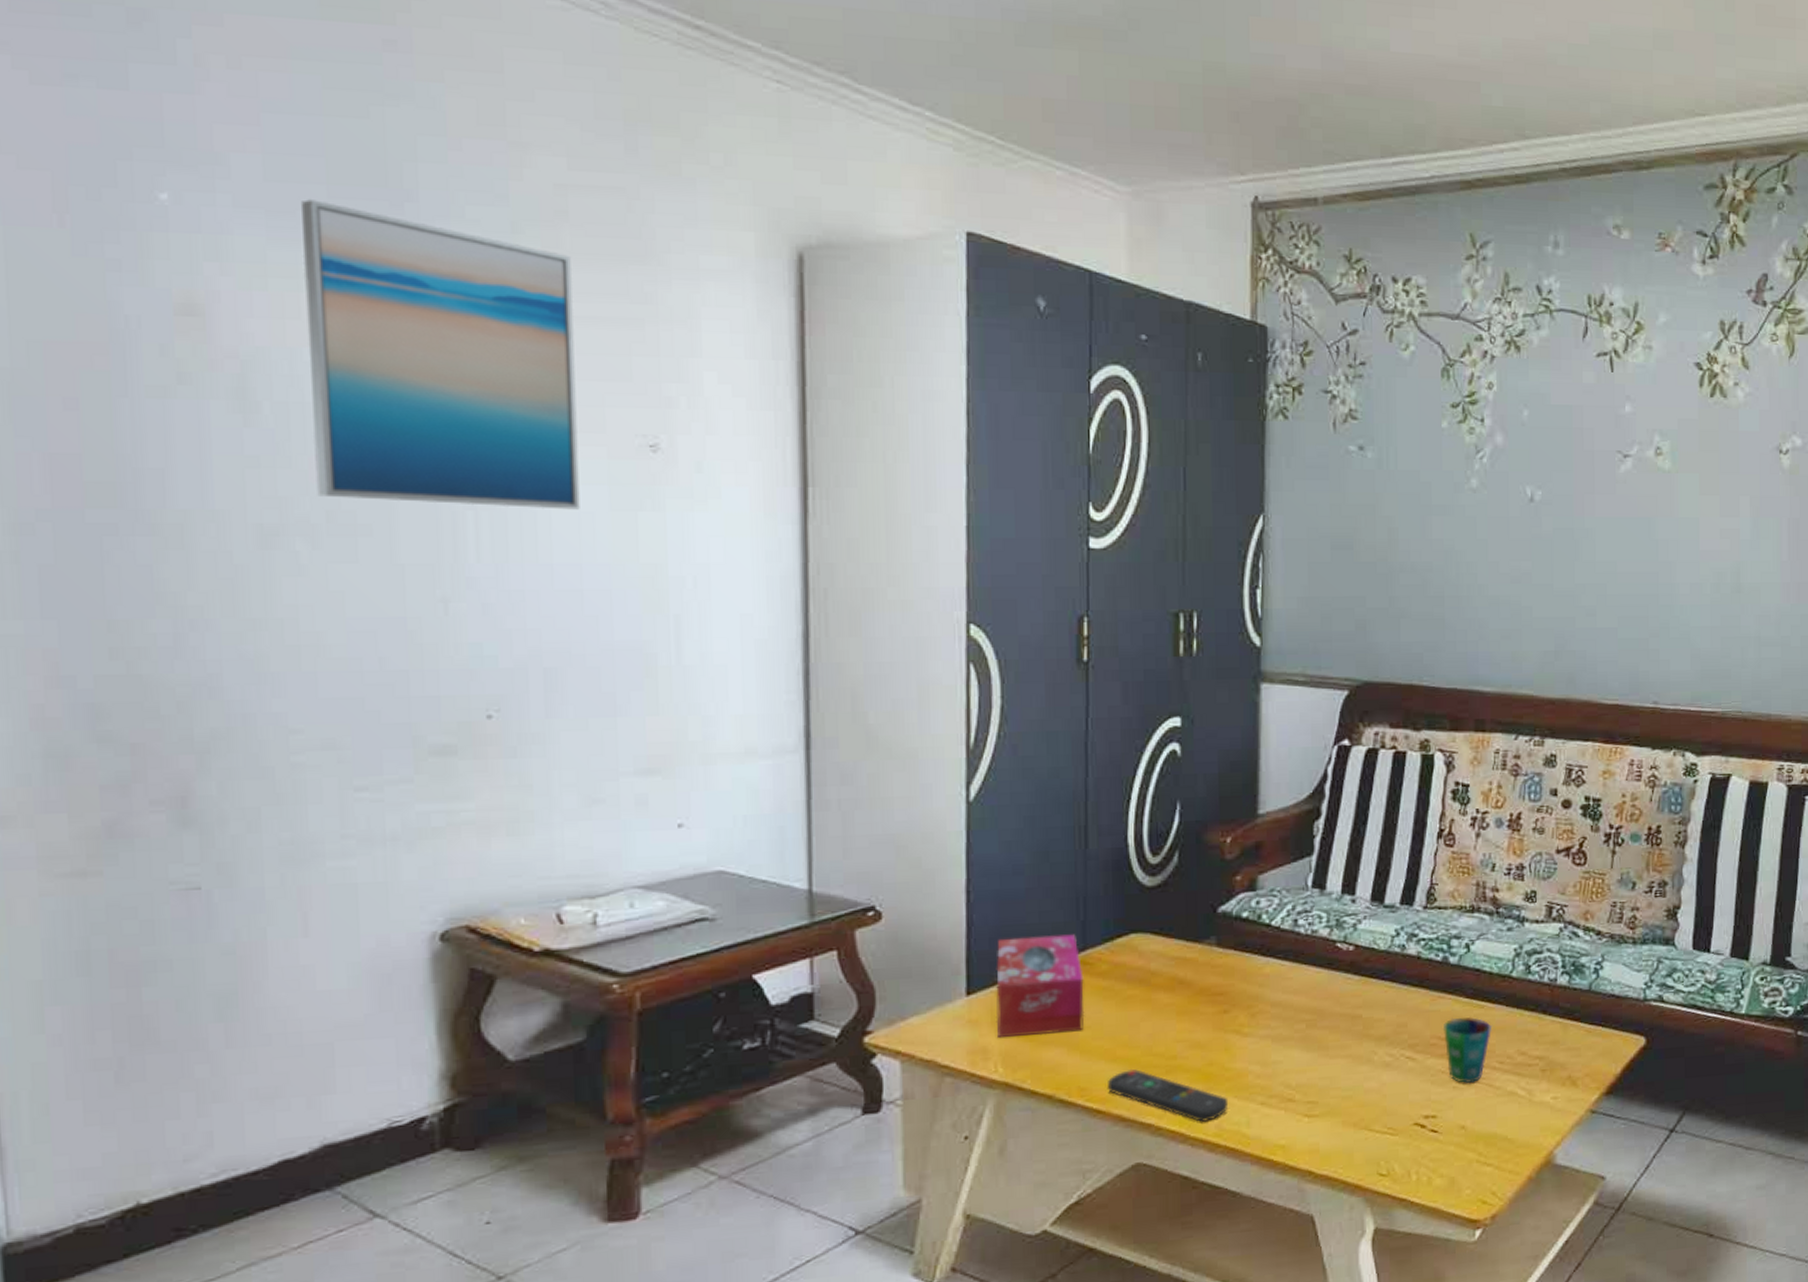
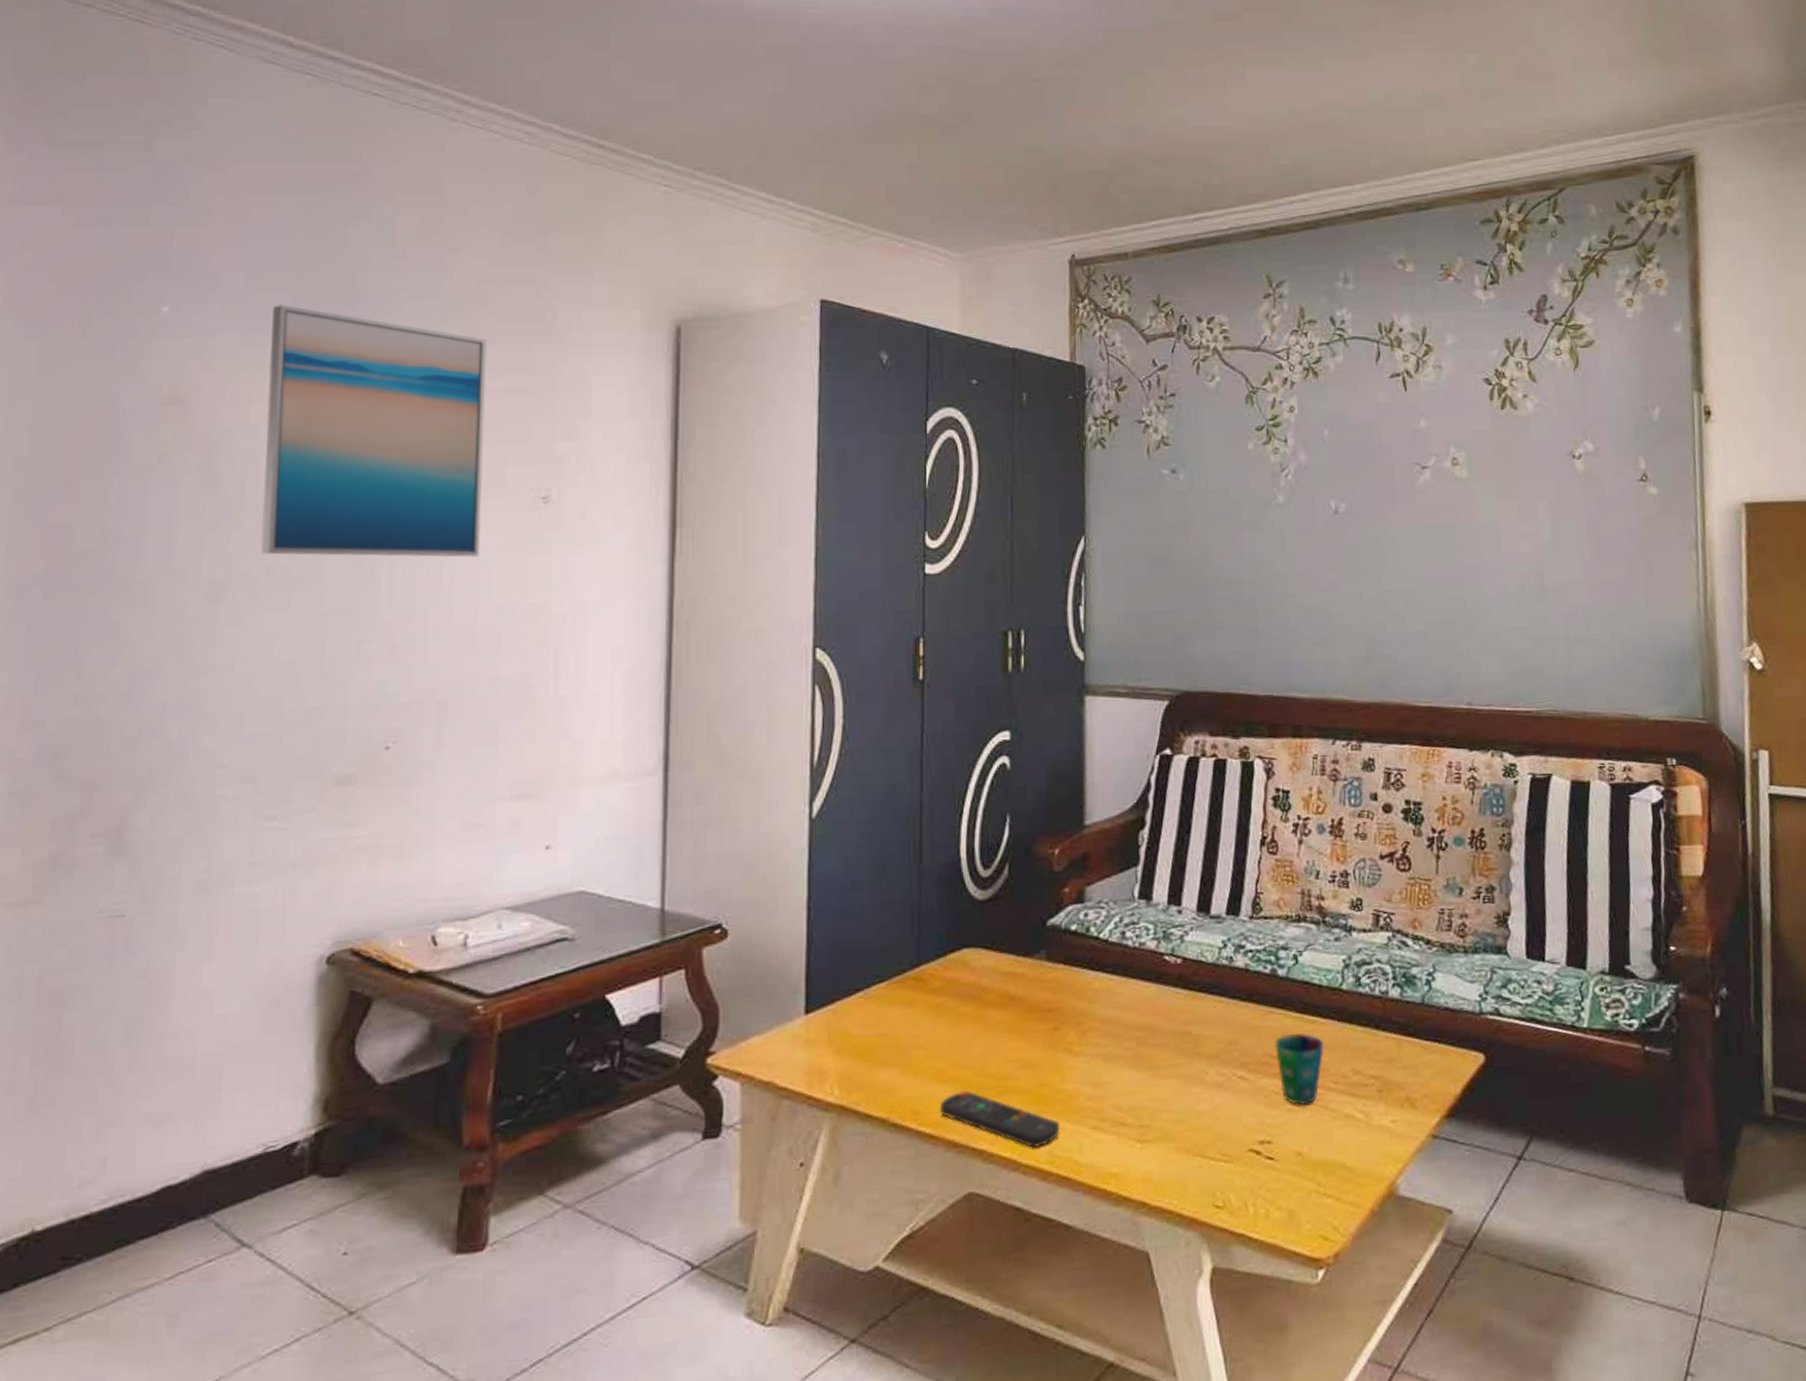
tissue box: present [996,934,1085,1039] -> none [832,950,918,1059]

